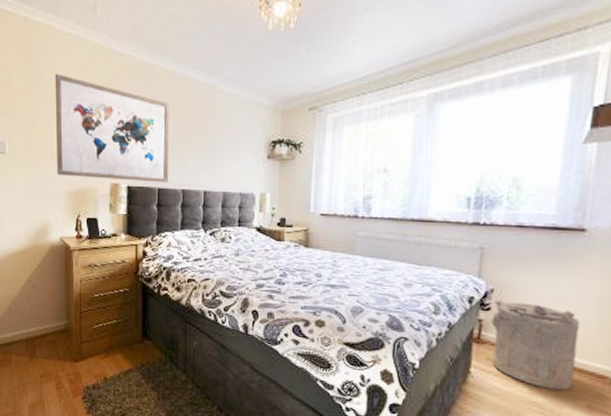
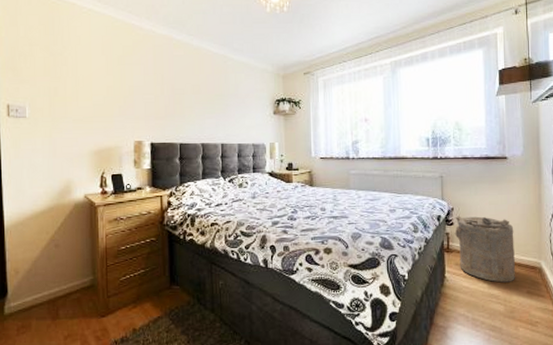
wall art: present [55,74,170,183] -> none [77,44,189,139]

